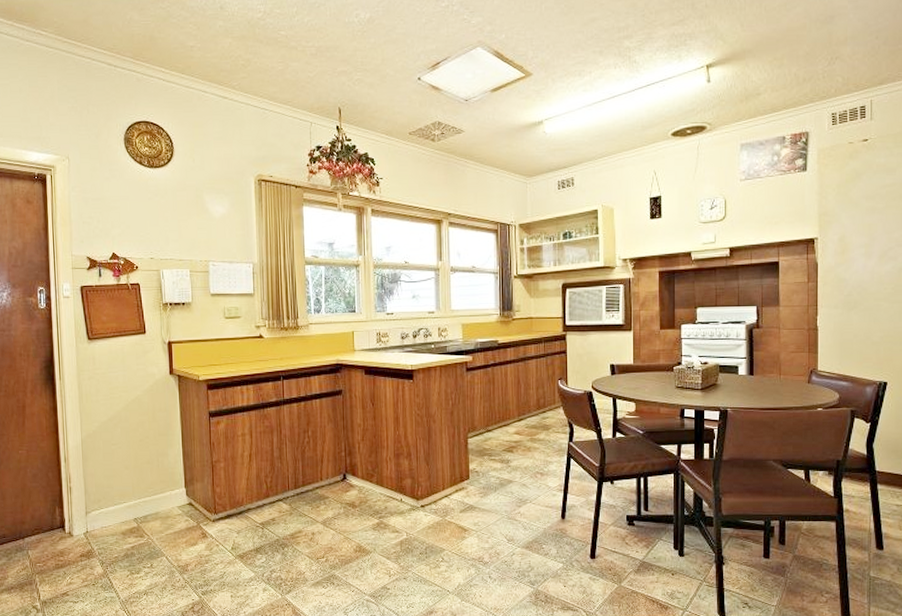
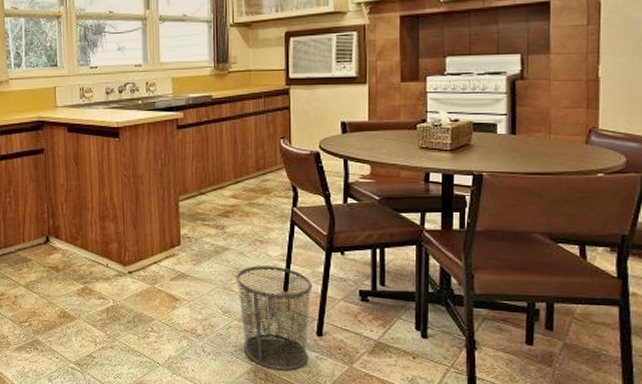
trash can: none [519,496,586,592] -> present [236,265,313,371]

